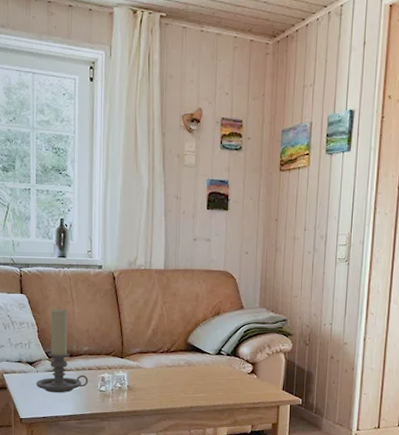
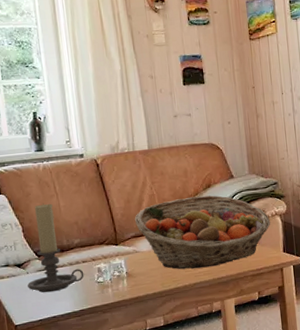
fruit basket: none [142,321,274,394] -> present [134,195,271,269]

